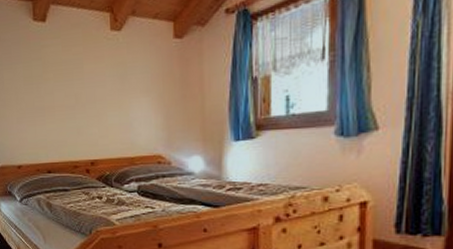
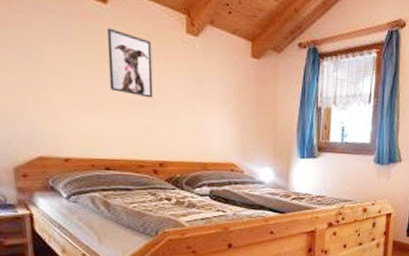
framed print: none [46,42,84,101] -> present [107,27,153,98]

